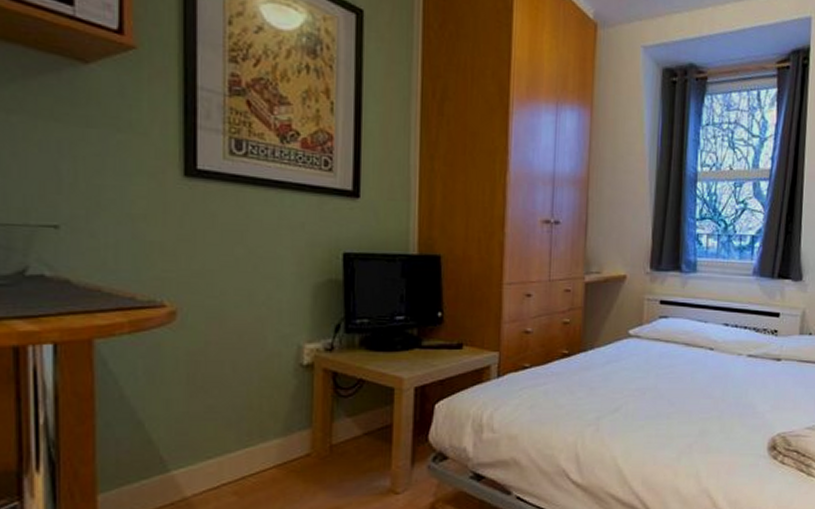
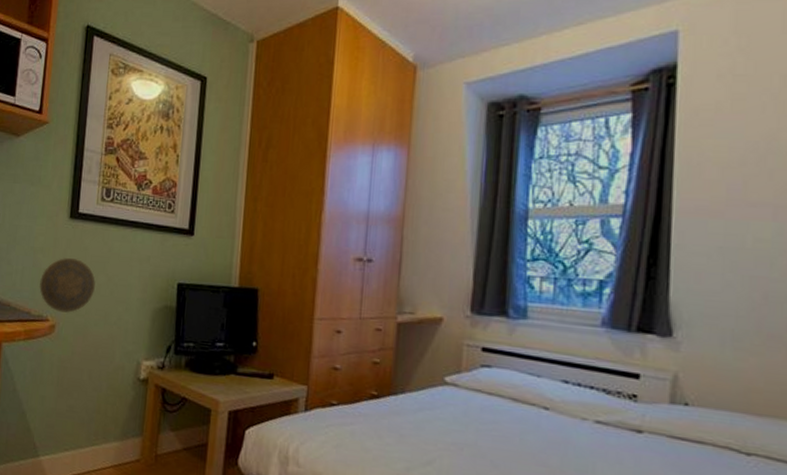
decorative plate: none [146,227,231,297] -> present [39,258,96,314]

